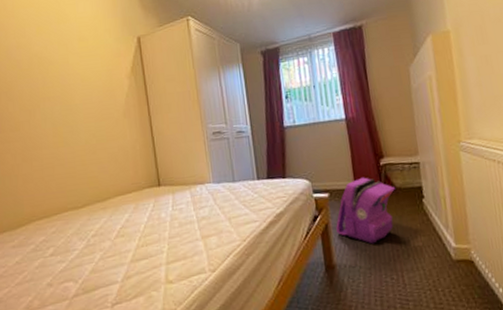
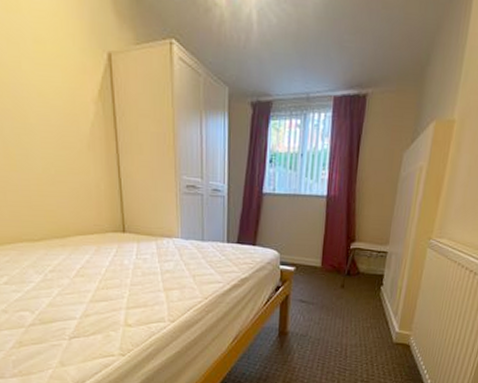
backpack: present [336,177,396,244] -> none [295,257,360,319]

